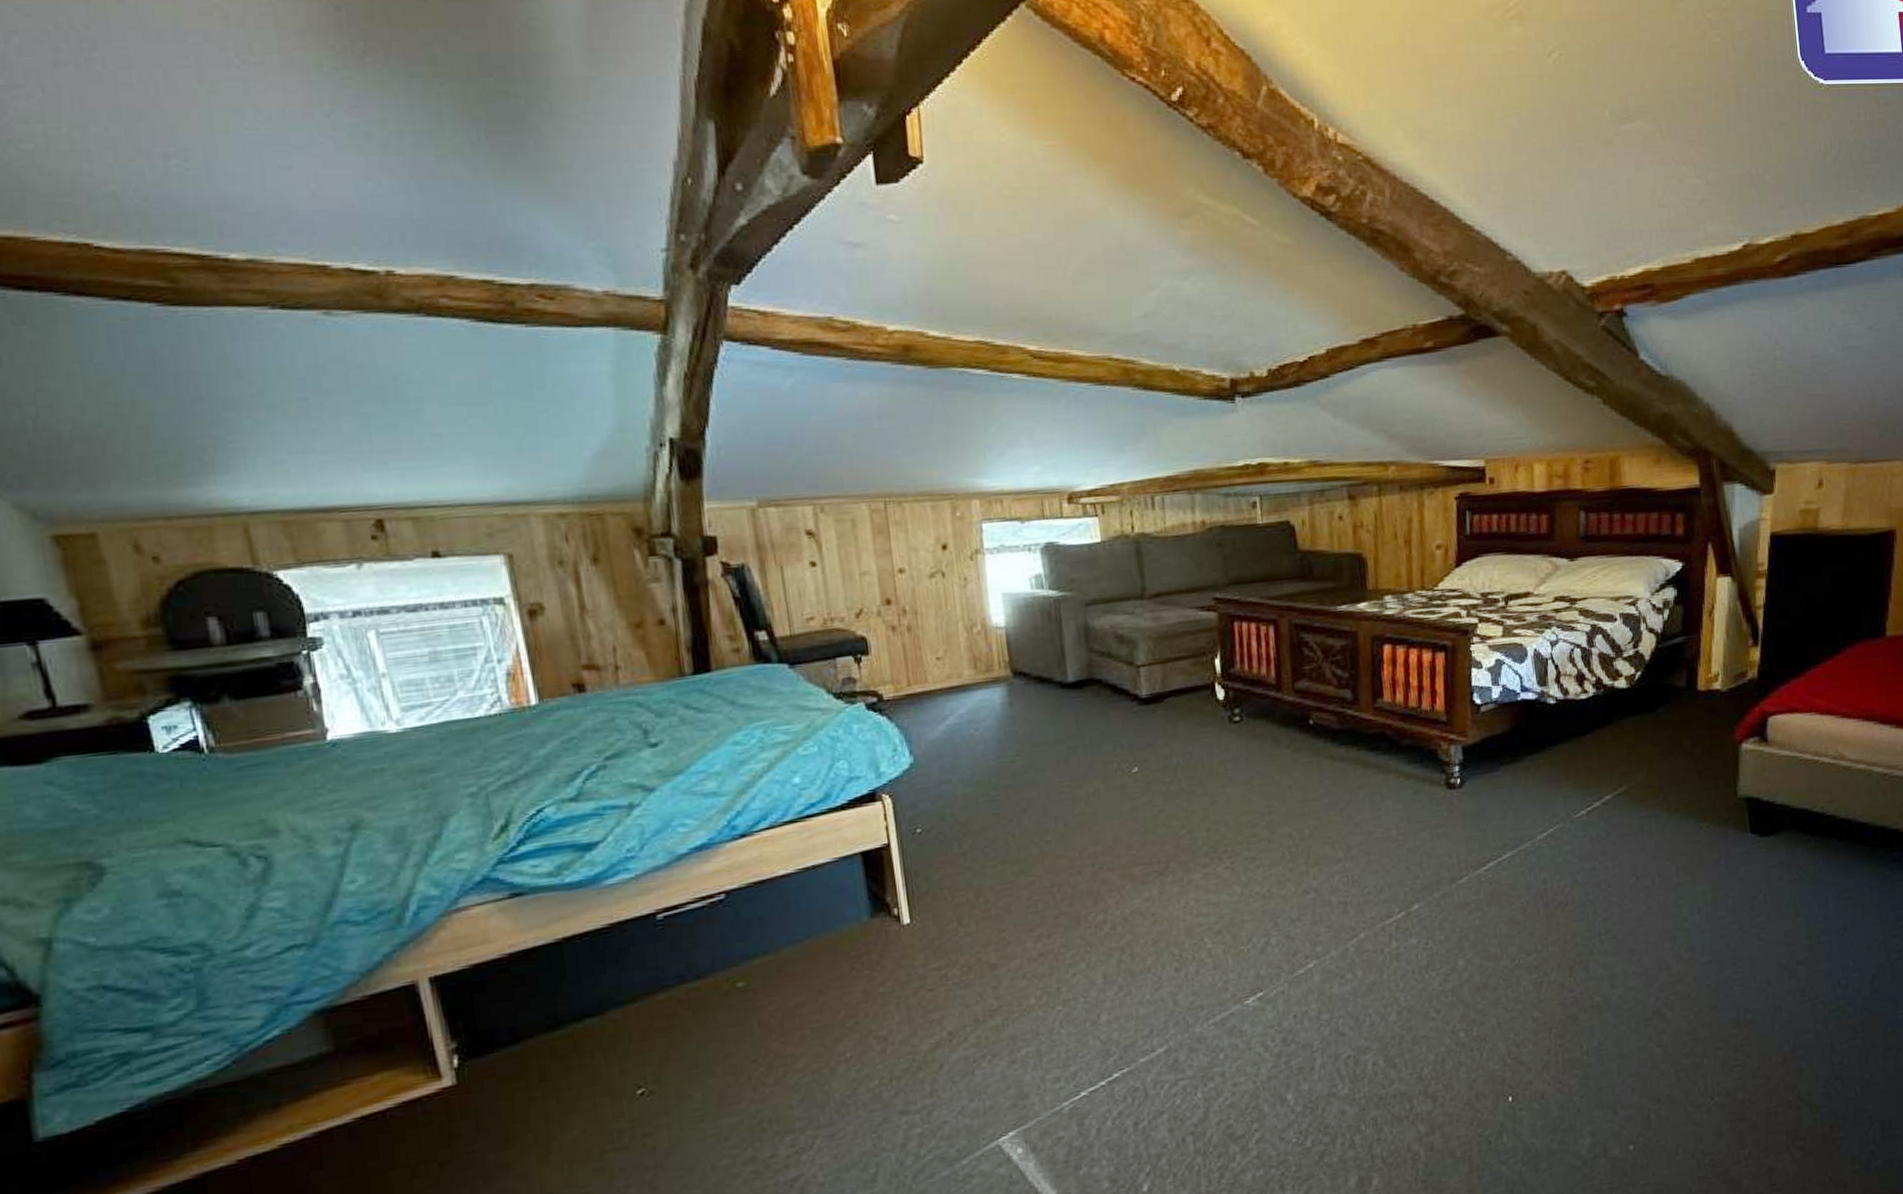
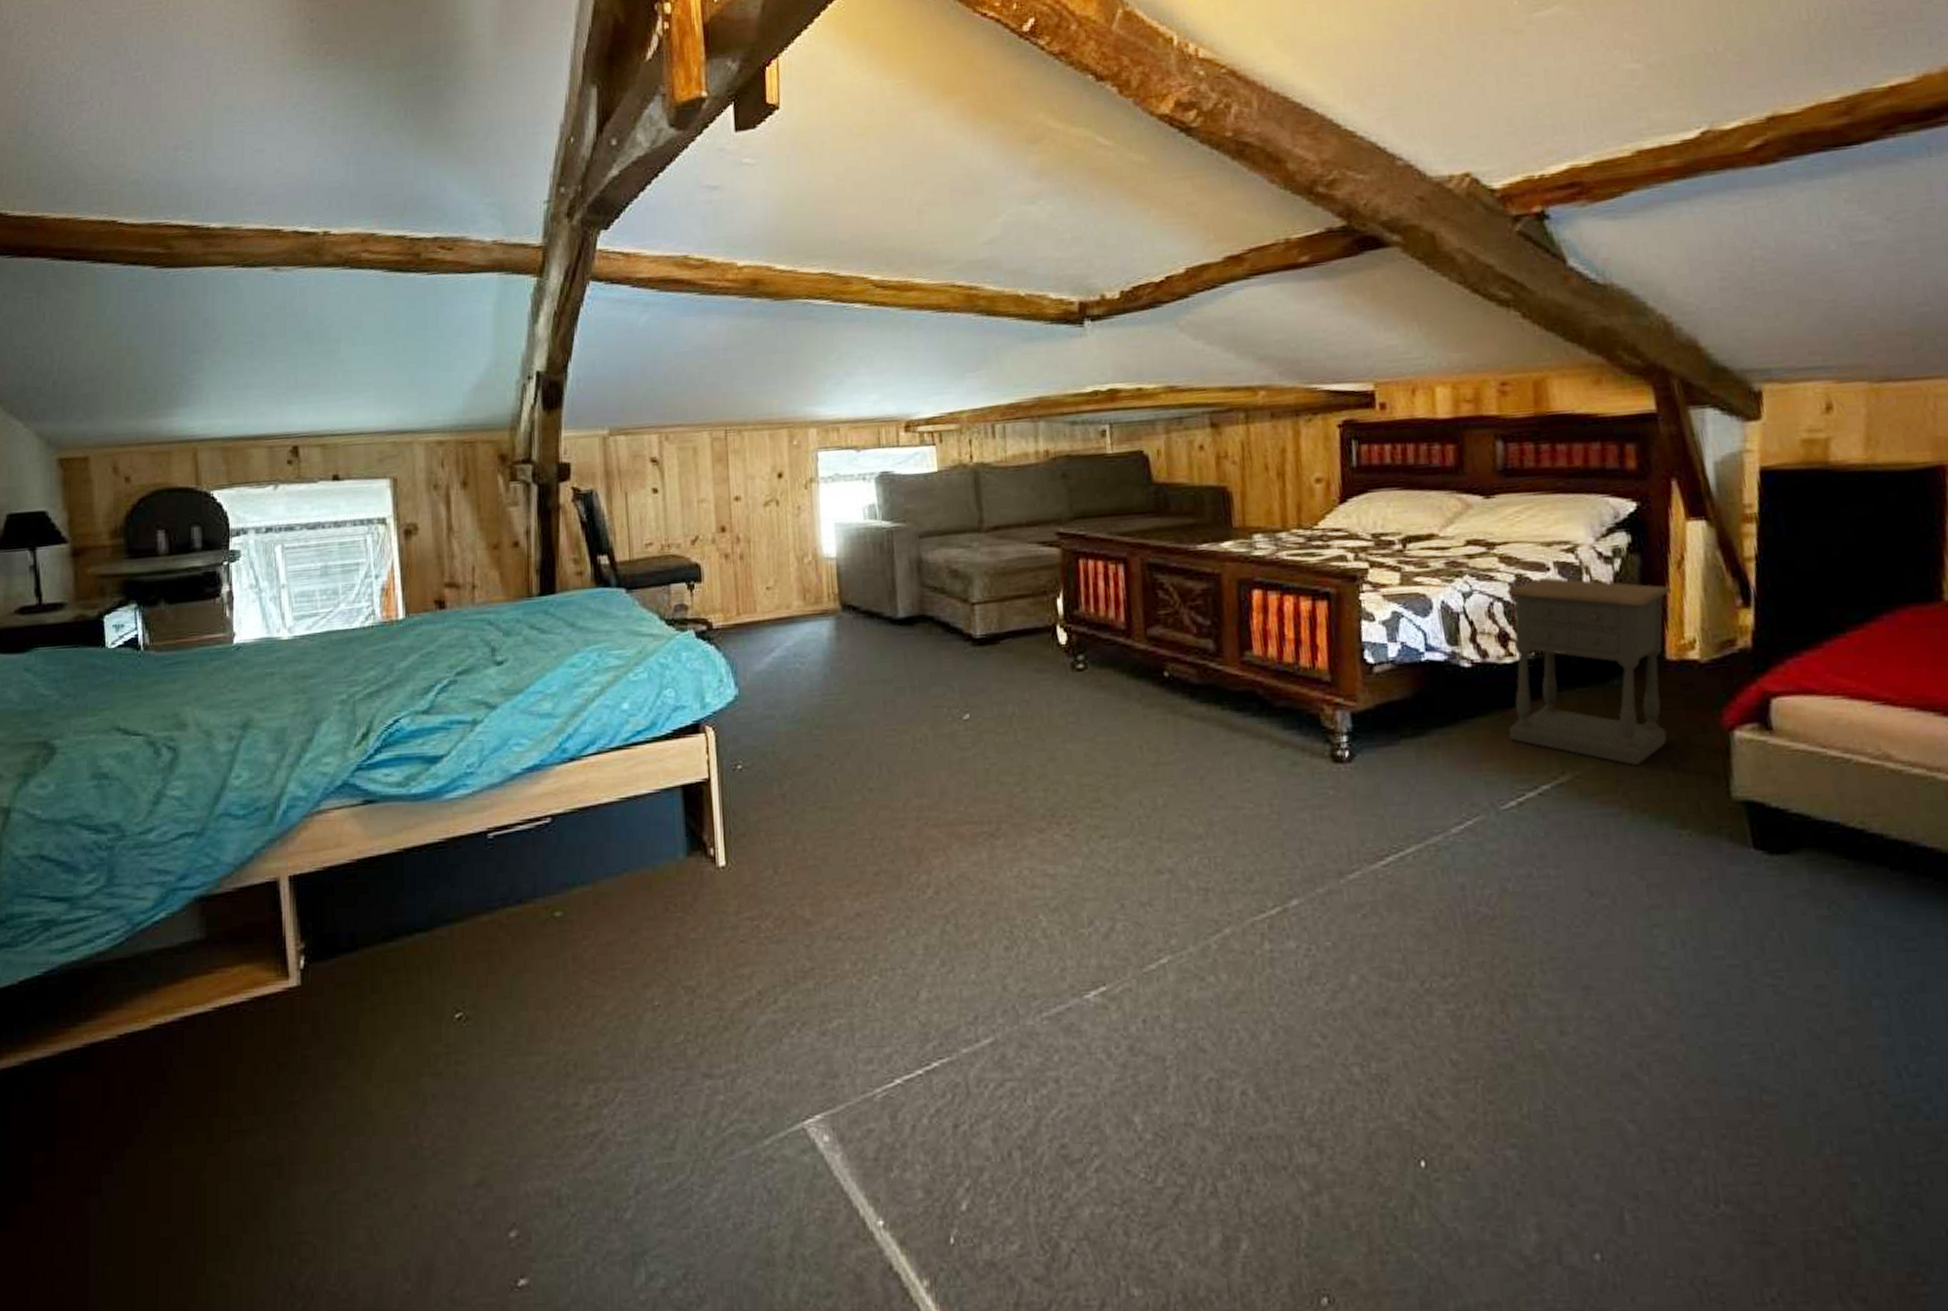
nightstand: none [1582,626,1704,776] -> present [1506,577,1672,765]

